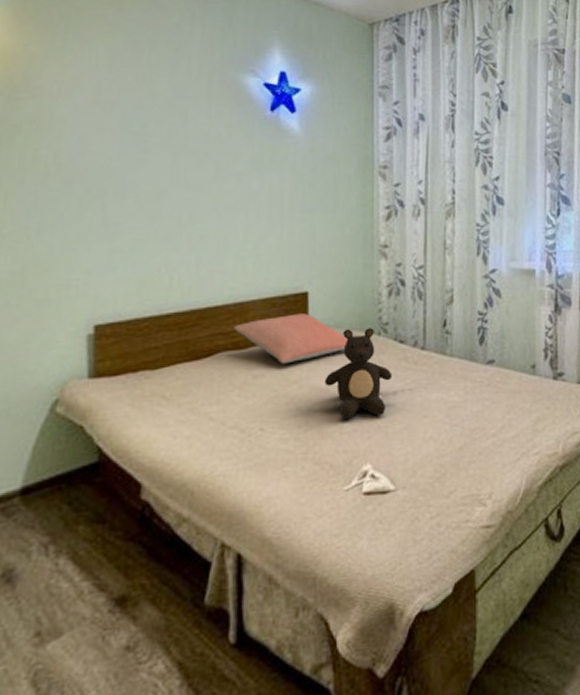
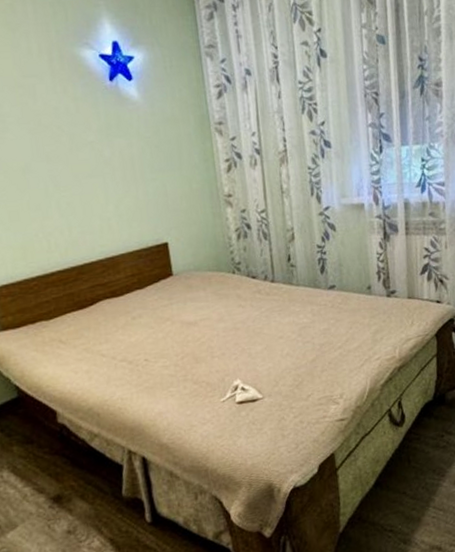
pillow: present [234,313,348,364] -> none [109,261,207,305]
teddy bear: present [324,328,392,420] -> none [192,268,249,346]

